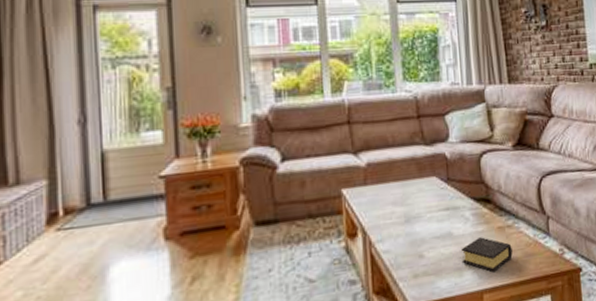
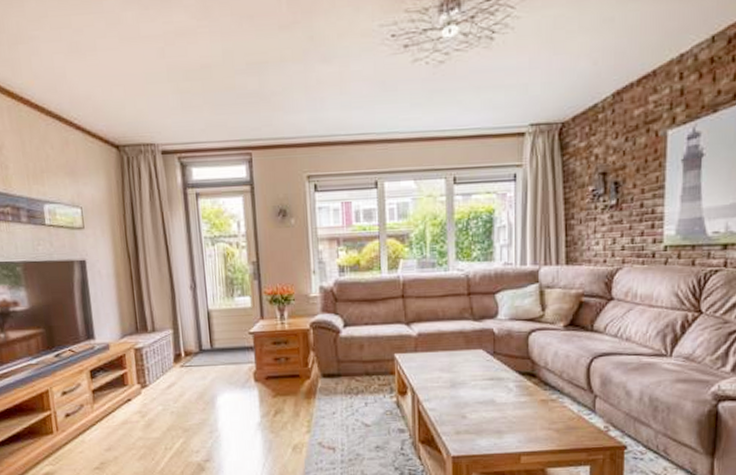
book: present [461,237,513,273] -> none [502,407,554,439]

